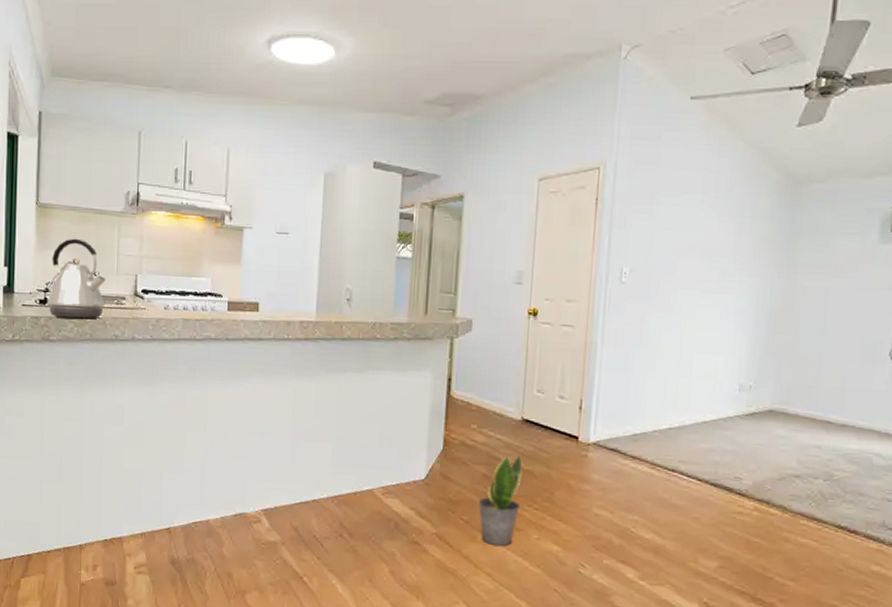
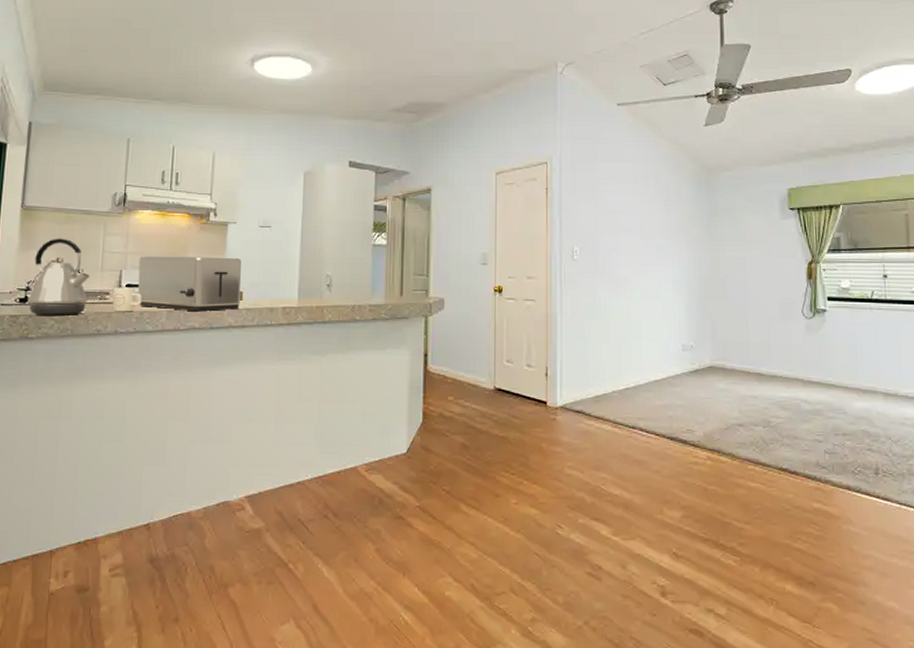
mug: none [129,292,158,319] -> present [112,287,142,312]
toaster: none [153,260,258,322] -> present [137,256,242,312]
potted plant: present [478,454,522,547] -> none [458,422,498,515]

